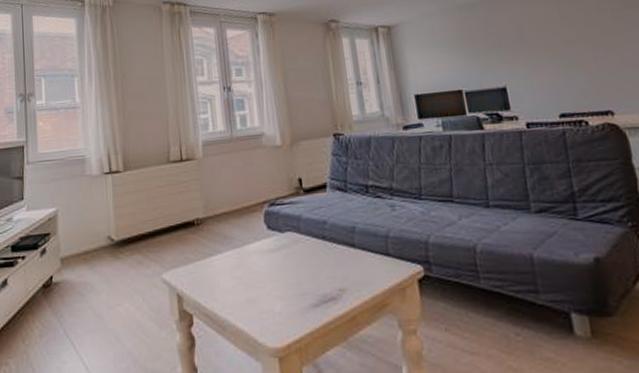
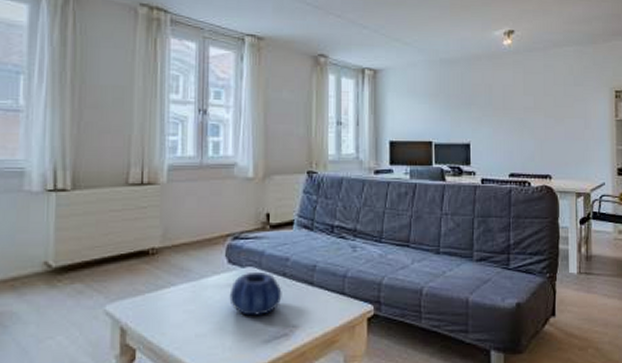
decorative bowl: none [272,236,325,280] -> present [229,271,282,316]

